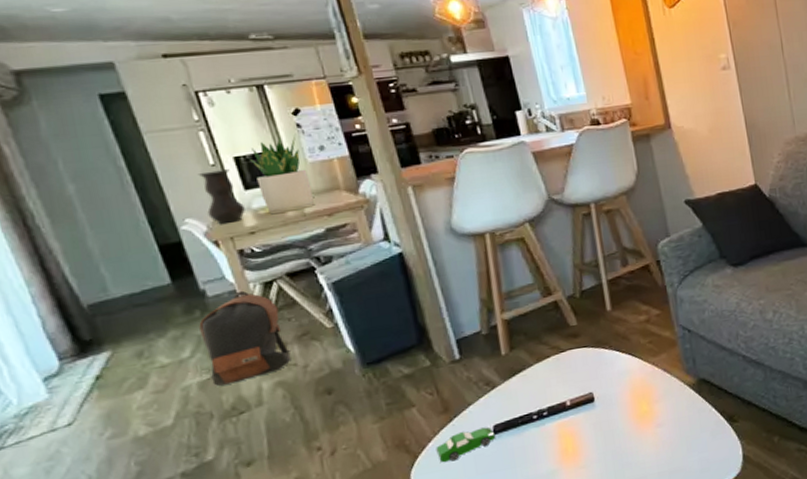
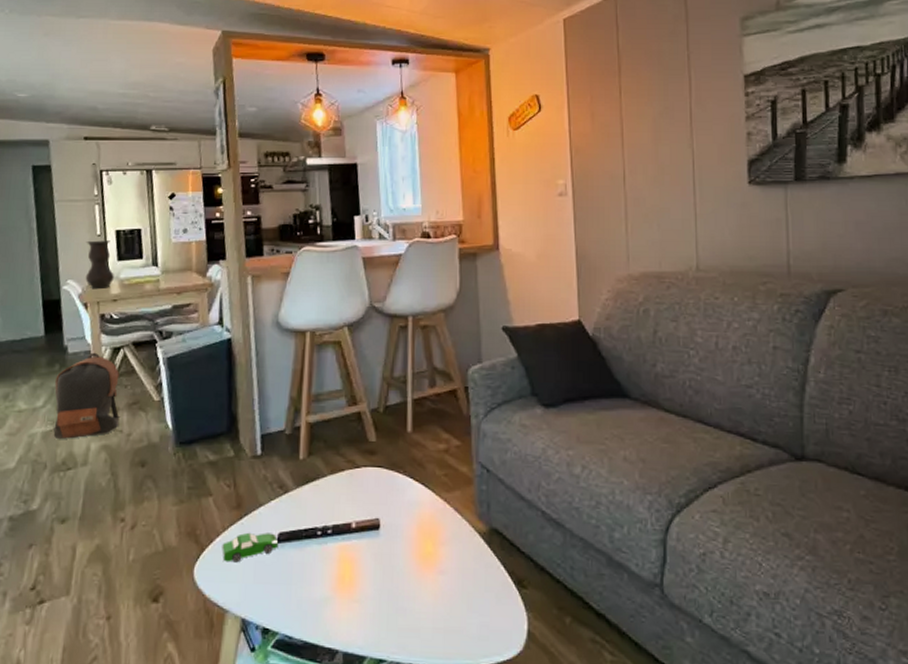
planter: present [248,133,314,215] -> none [126,215,170,286]

